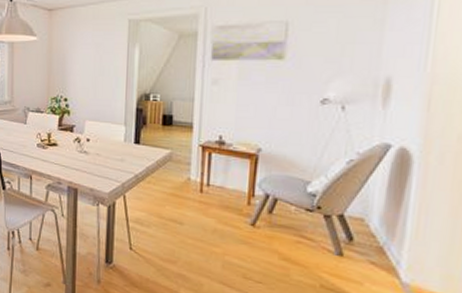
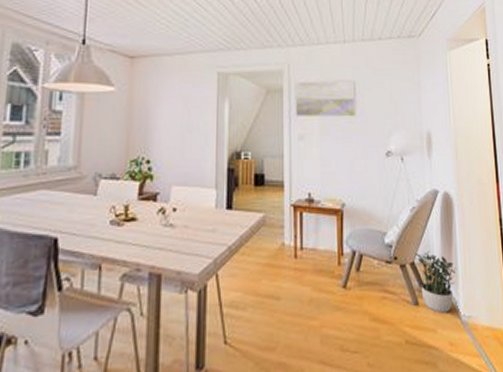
potted plant: none [346,206,403,270] -> present [415,250,456,313]

